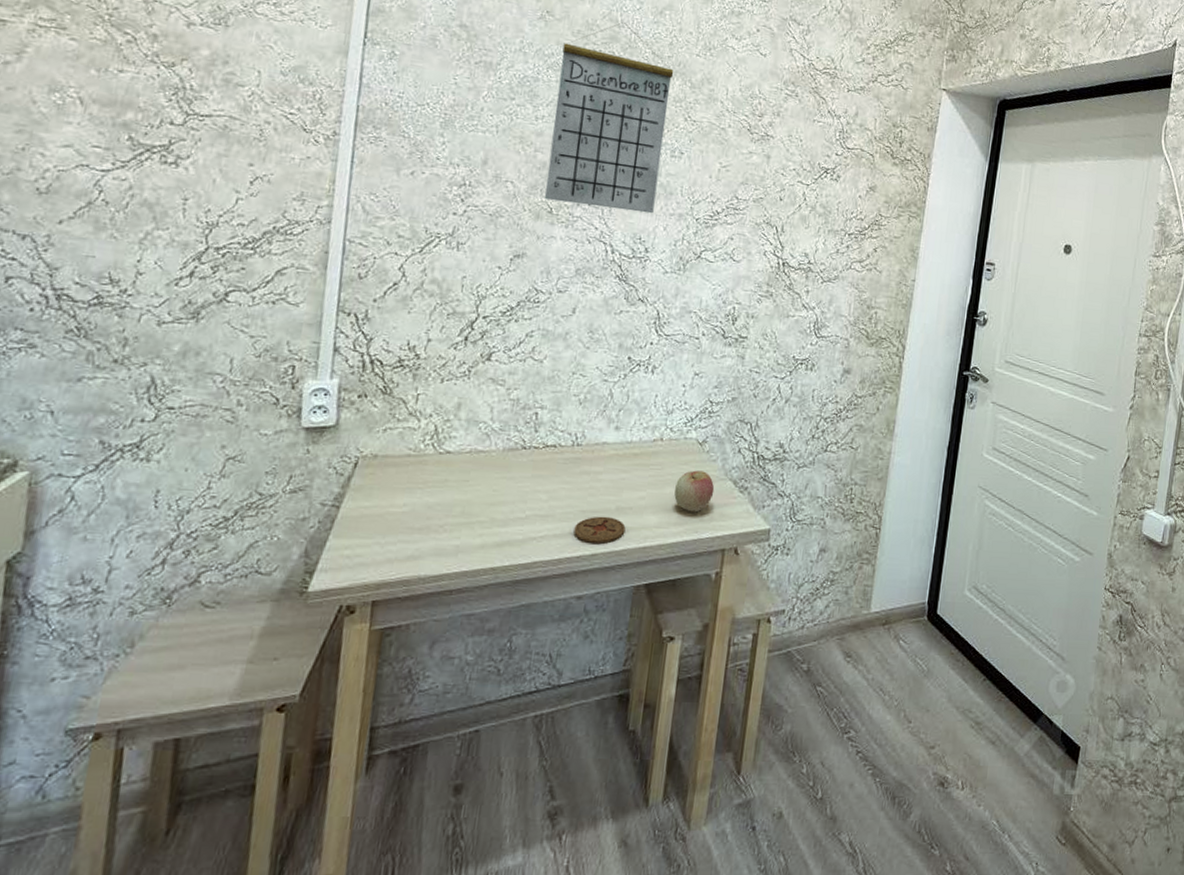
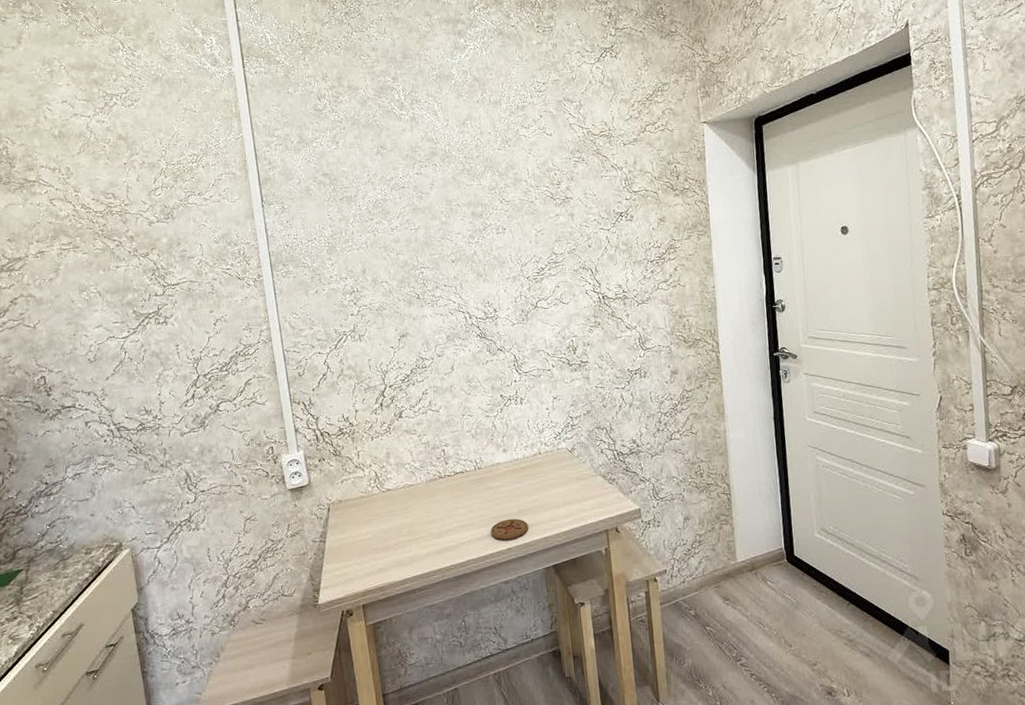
calendar: present [545,22,674,214] -> none [398,139,494,289]
apple: present [674,470,715,513] -> none [558,472,590,505]

